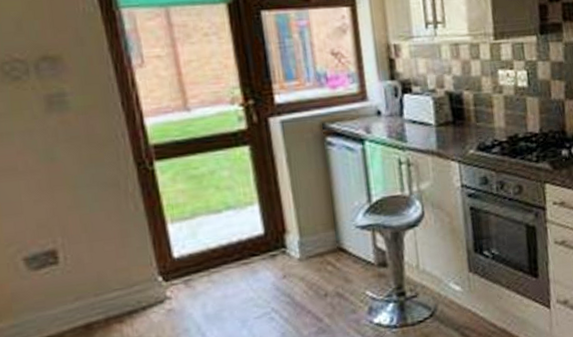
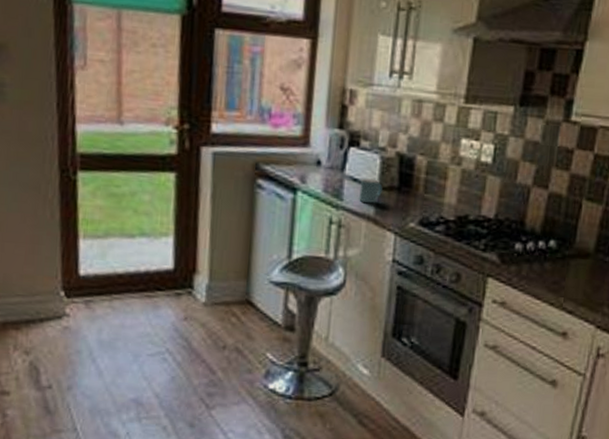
mug: none [419,118,440,141] -> present [359,178,383,204]

